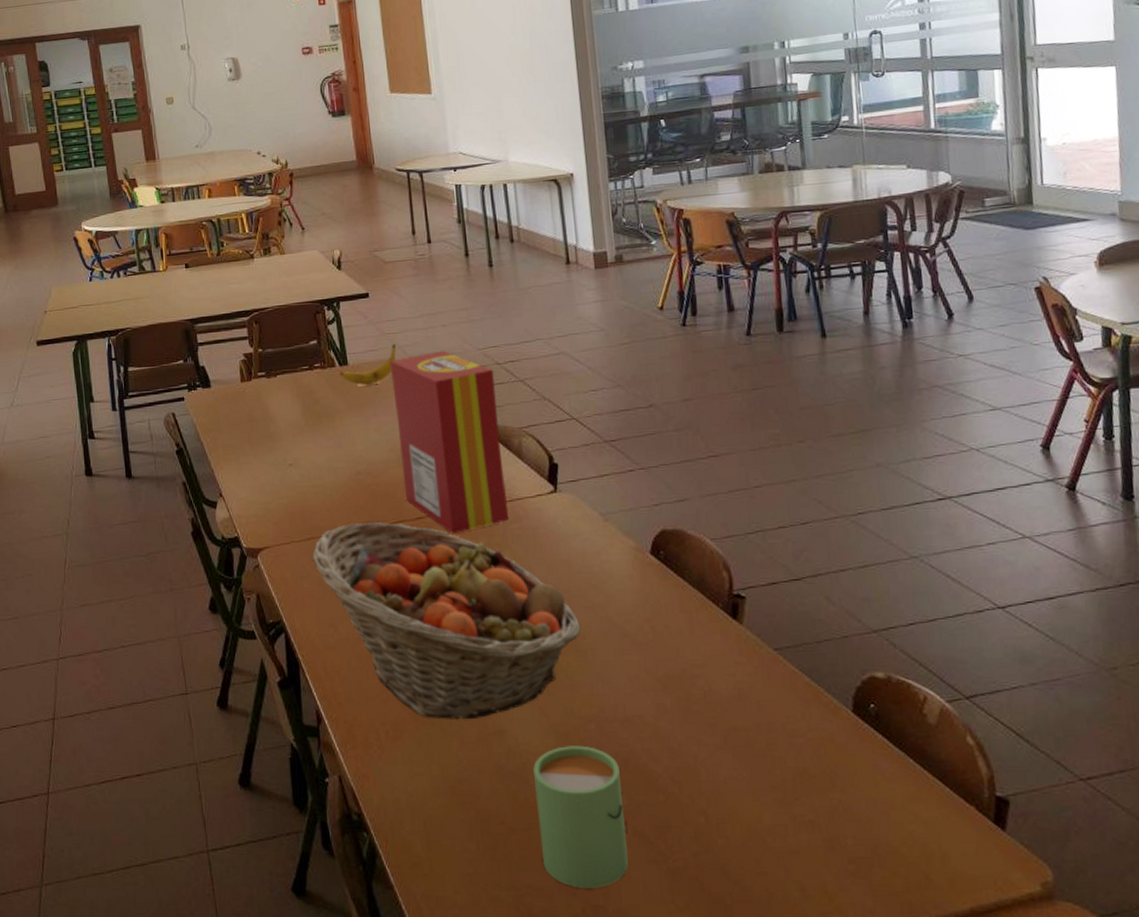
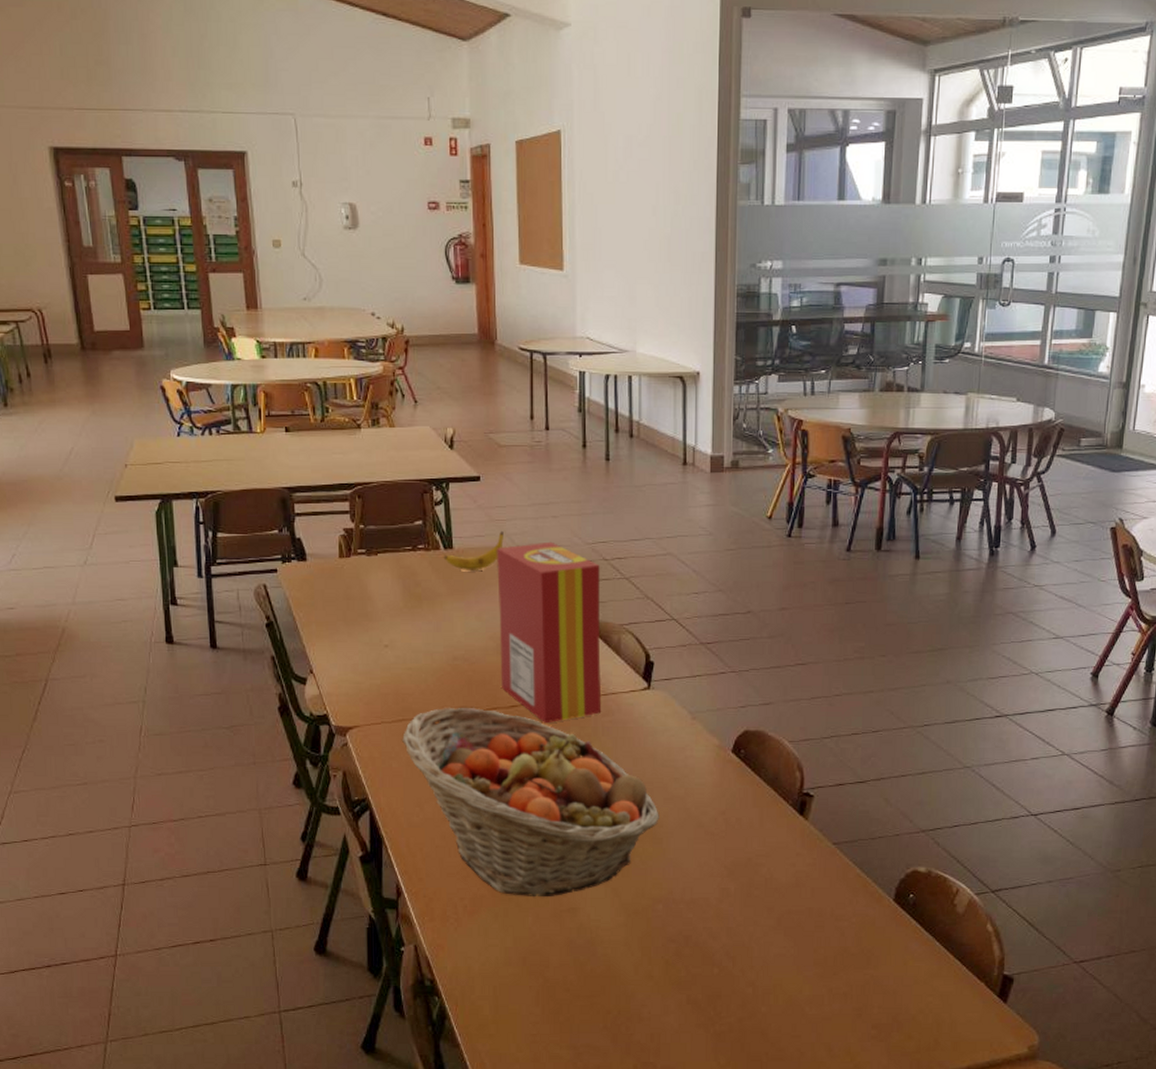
mug: present [532,745,629,888] -> none [600,923,683,1048]

